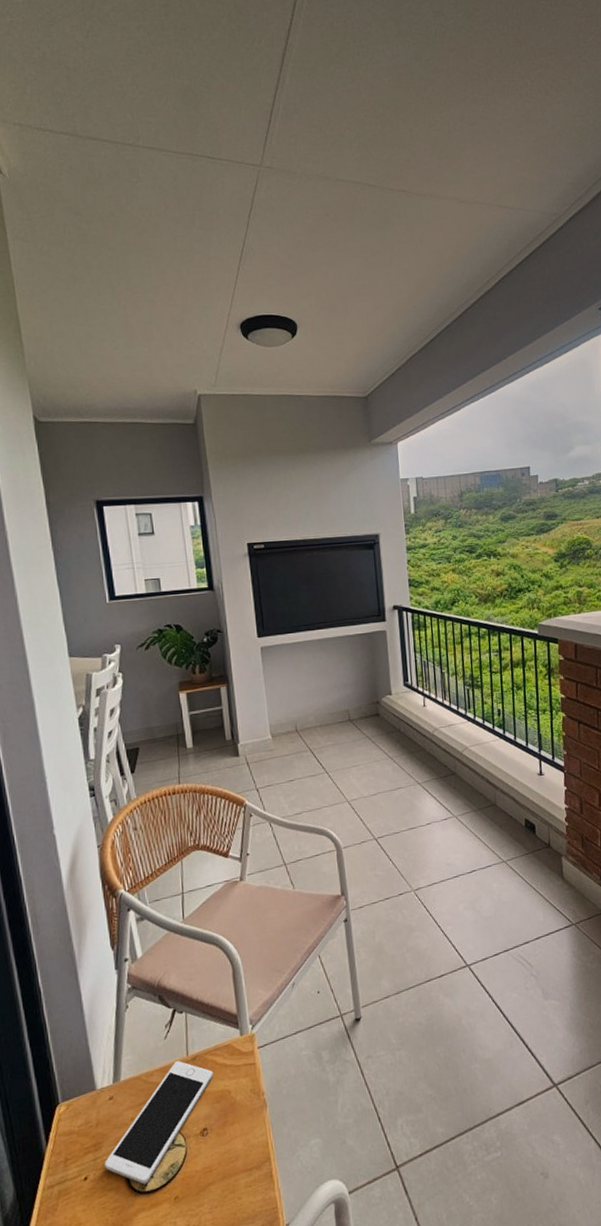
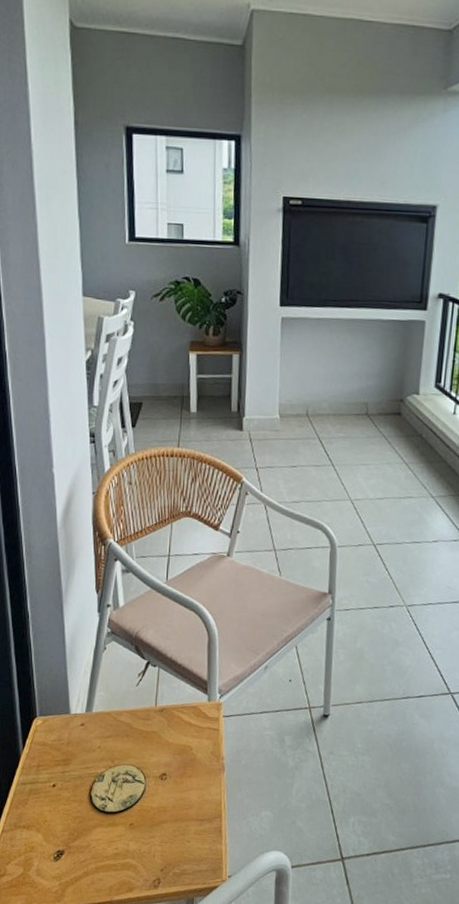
cell phone: present [105,1061,214,1185] -> none [72,708,178,805]

